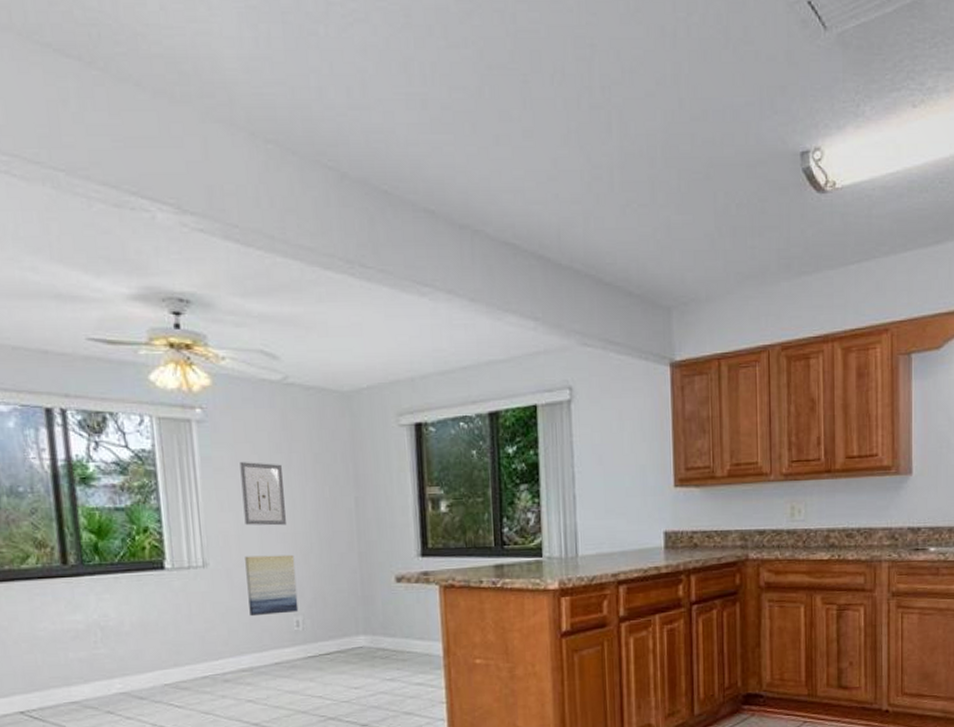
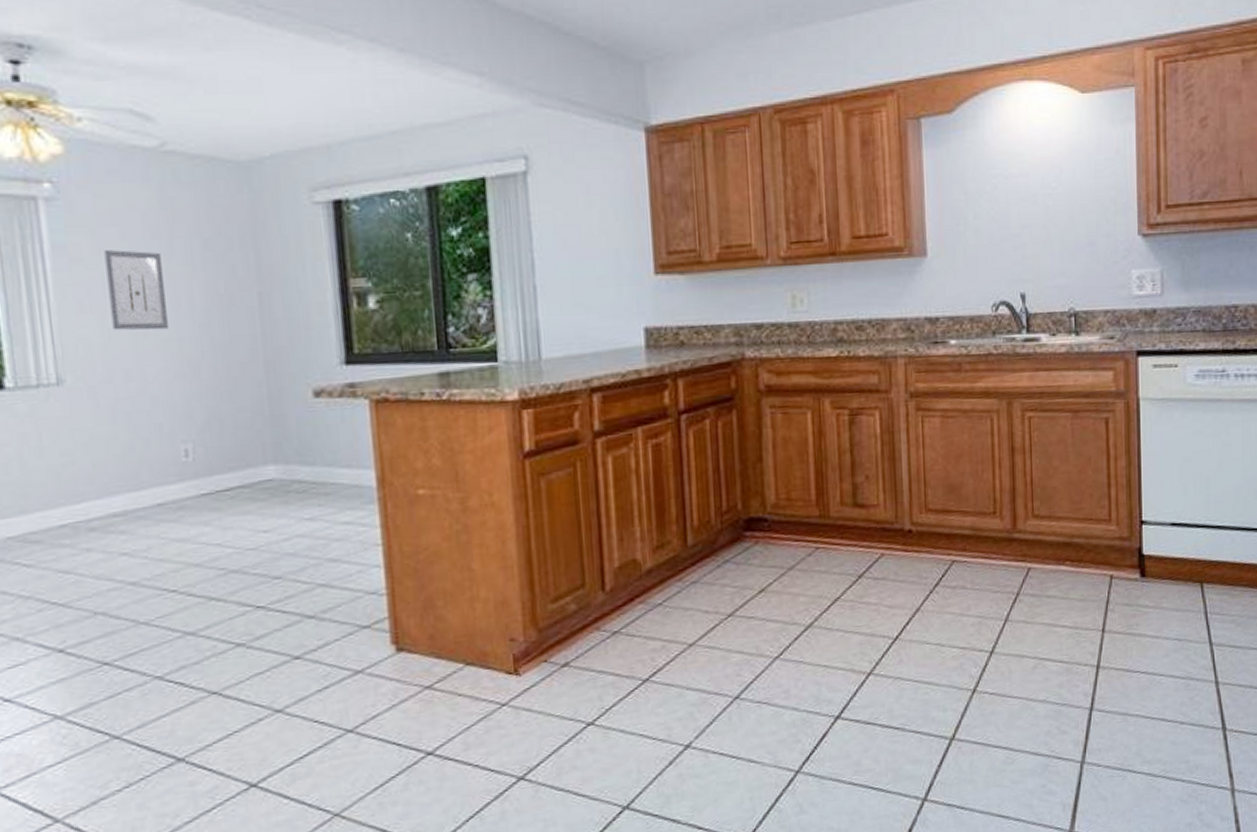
wall art: present [245,554,299,617] -> none [114,366,187,446]

